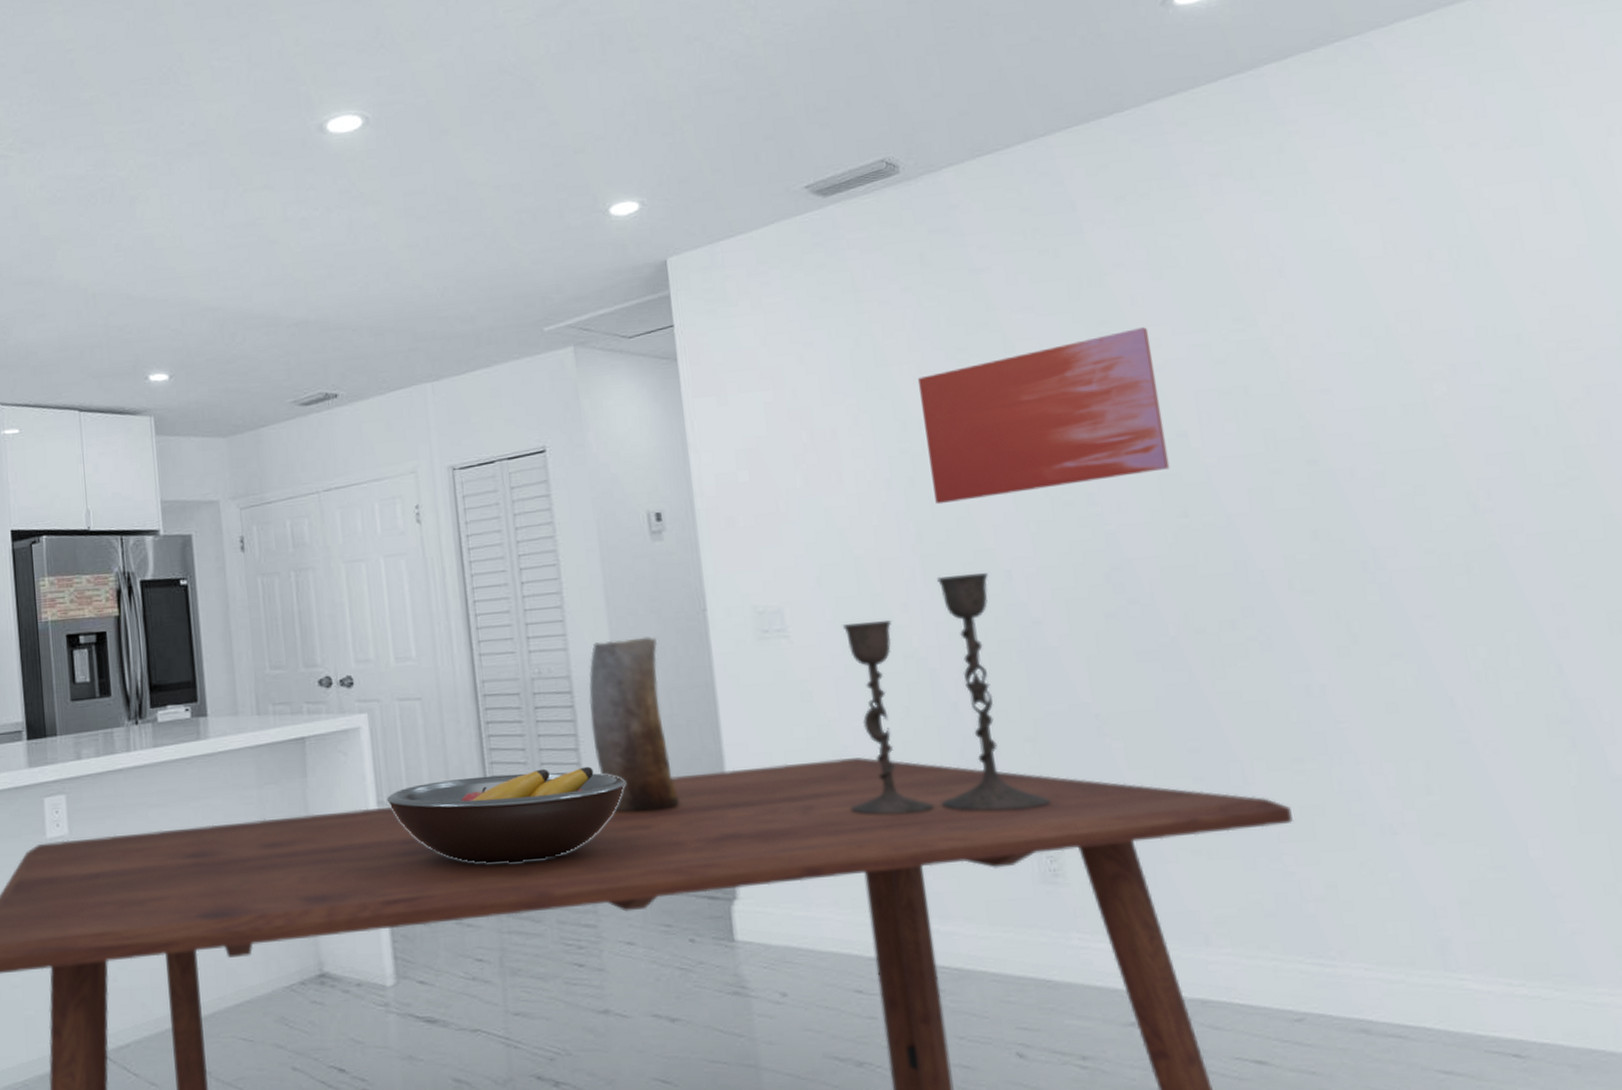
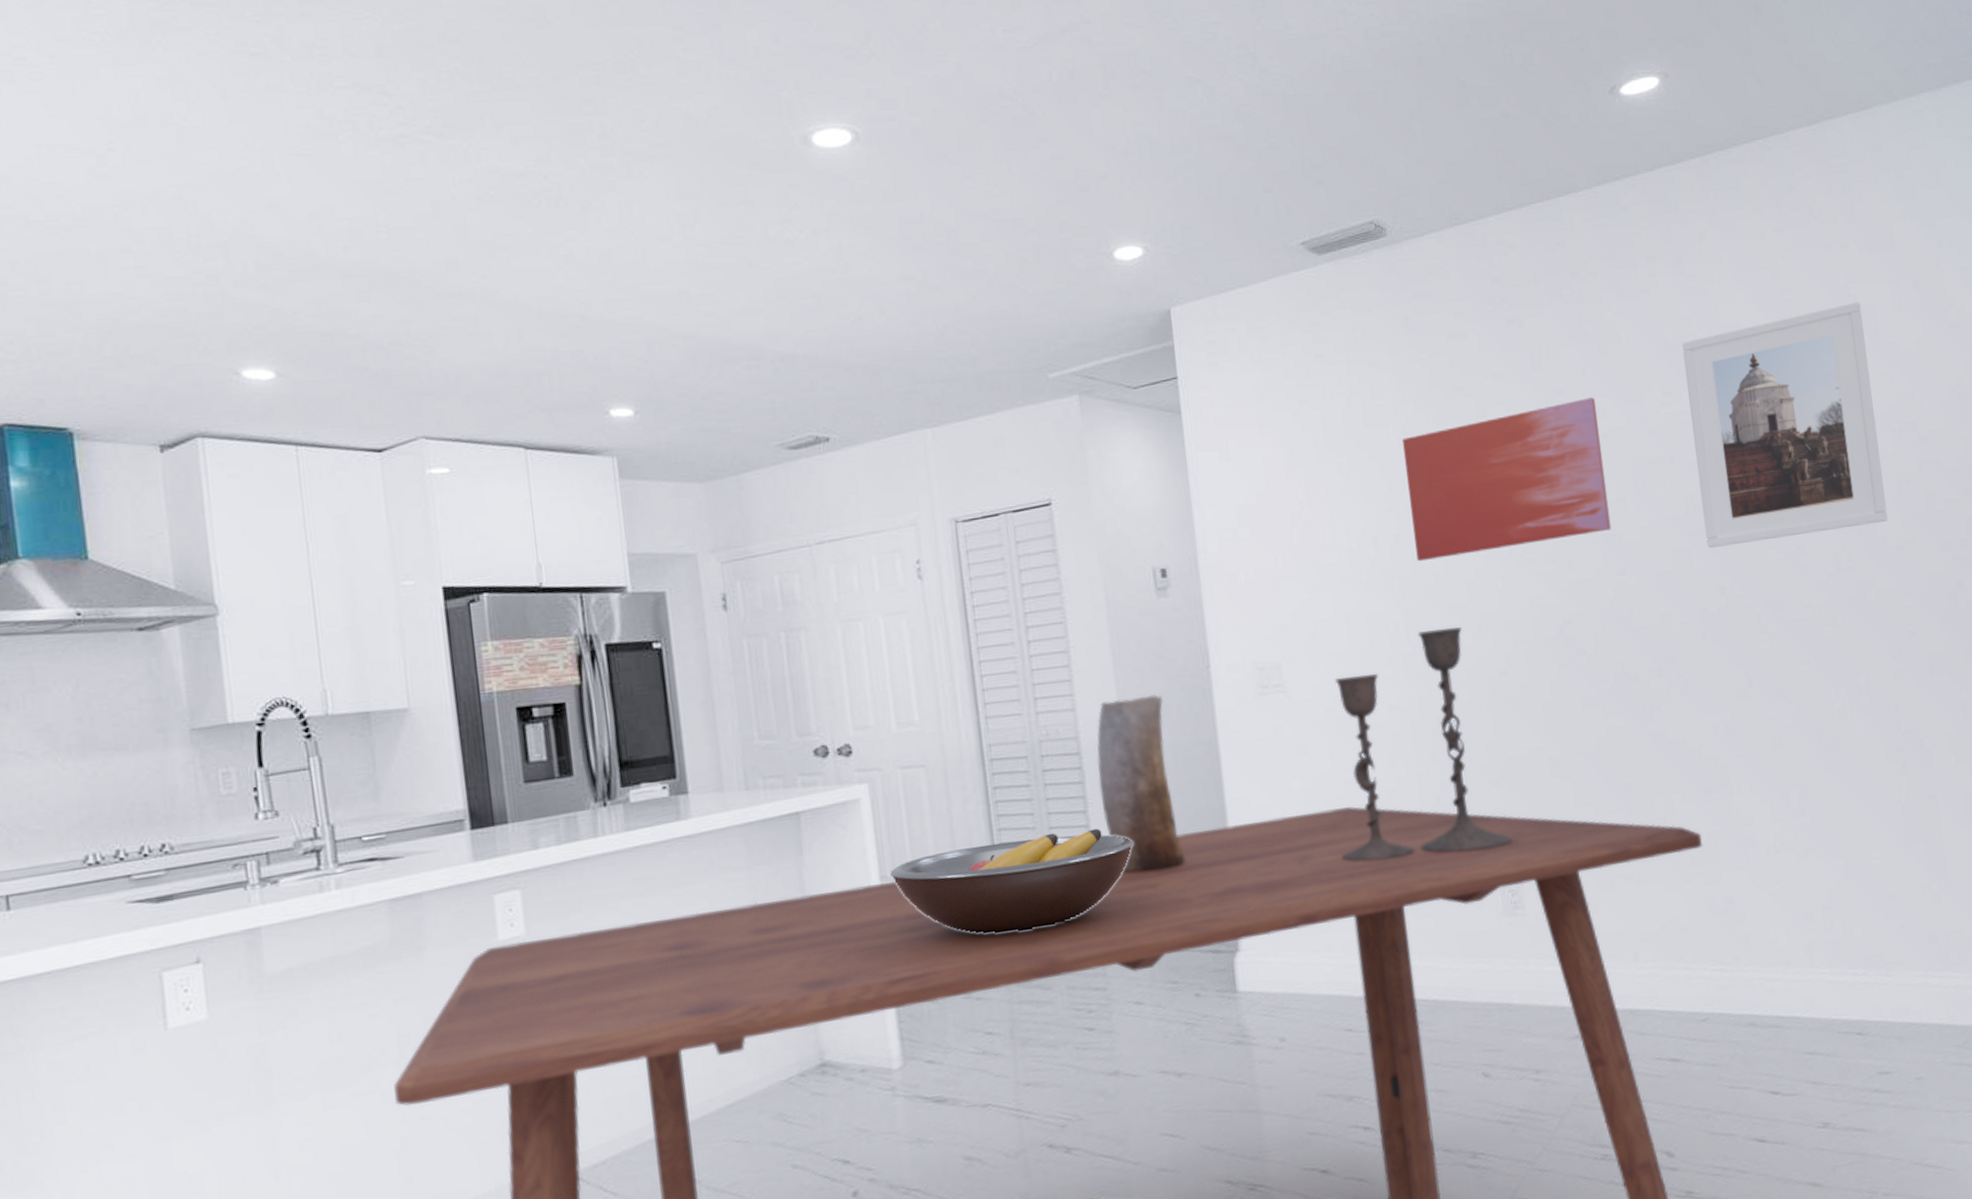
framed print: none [1257,206,1543,487] -> present [1682,302,1888,548]

